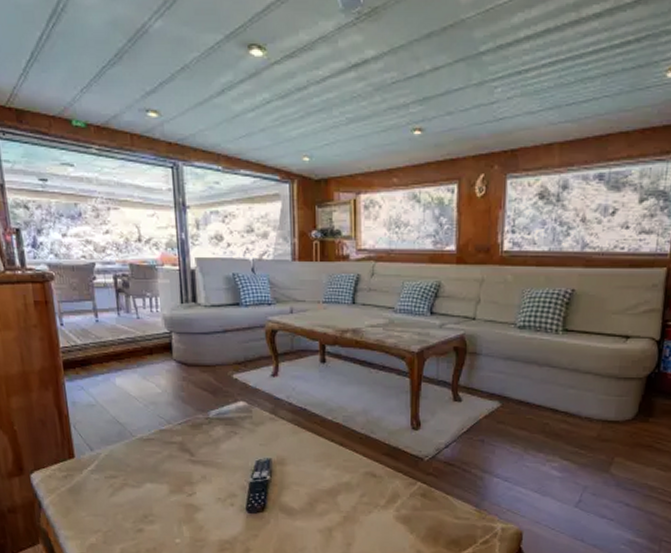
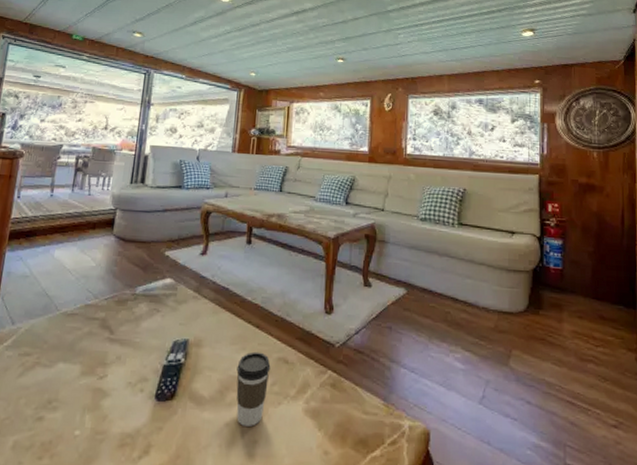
coffee cup: none [324,467,358,532] -> present [236,351,271,426]

